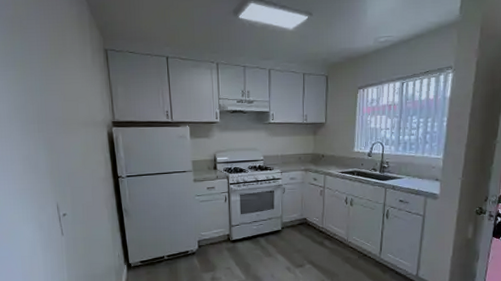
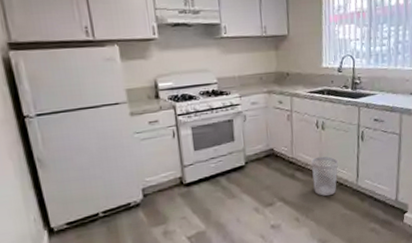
wastebasket: none [339,229,364,265] -> present [311,156,339,196]

